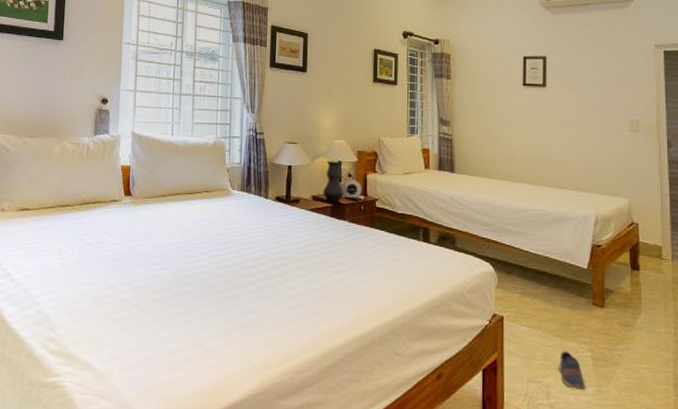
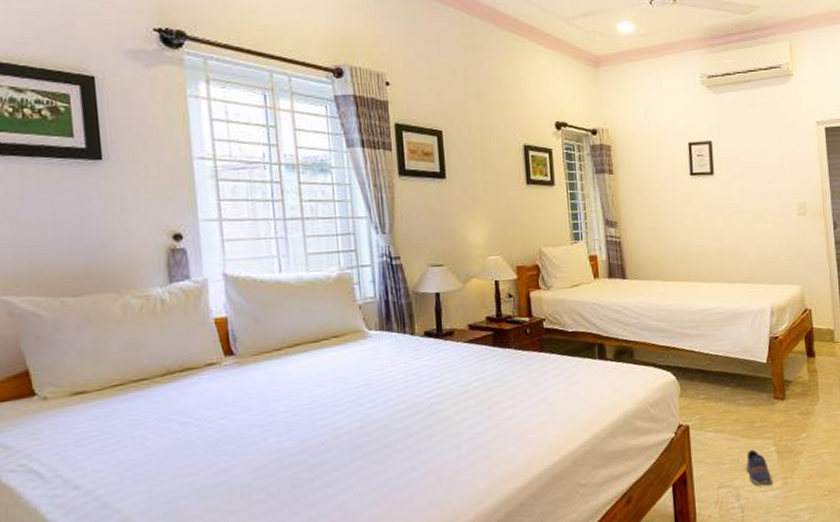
vase: present [323,161,343,202] -> none [480,280,505,330]
alarm clock: present [340,178,363,200] -> none [499,299,527,324]

